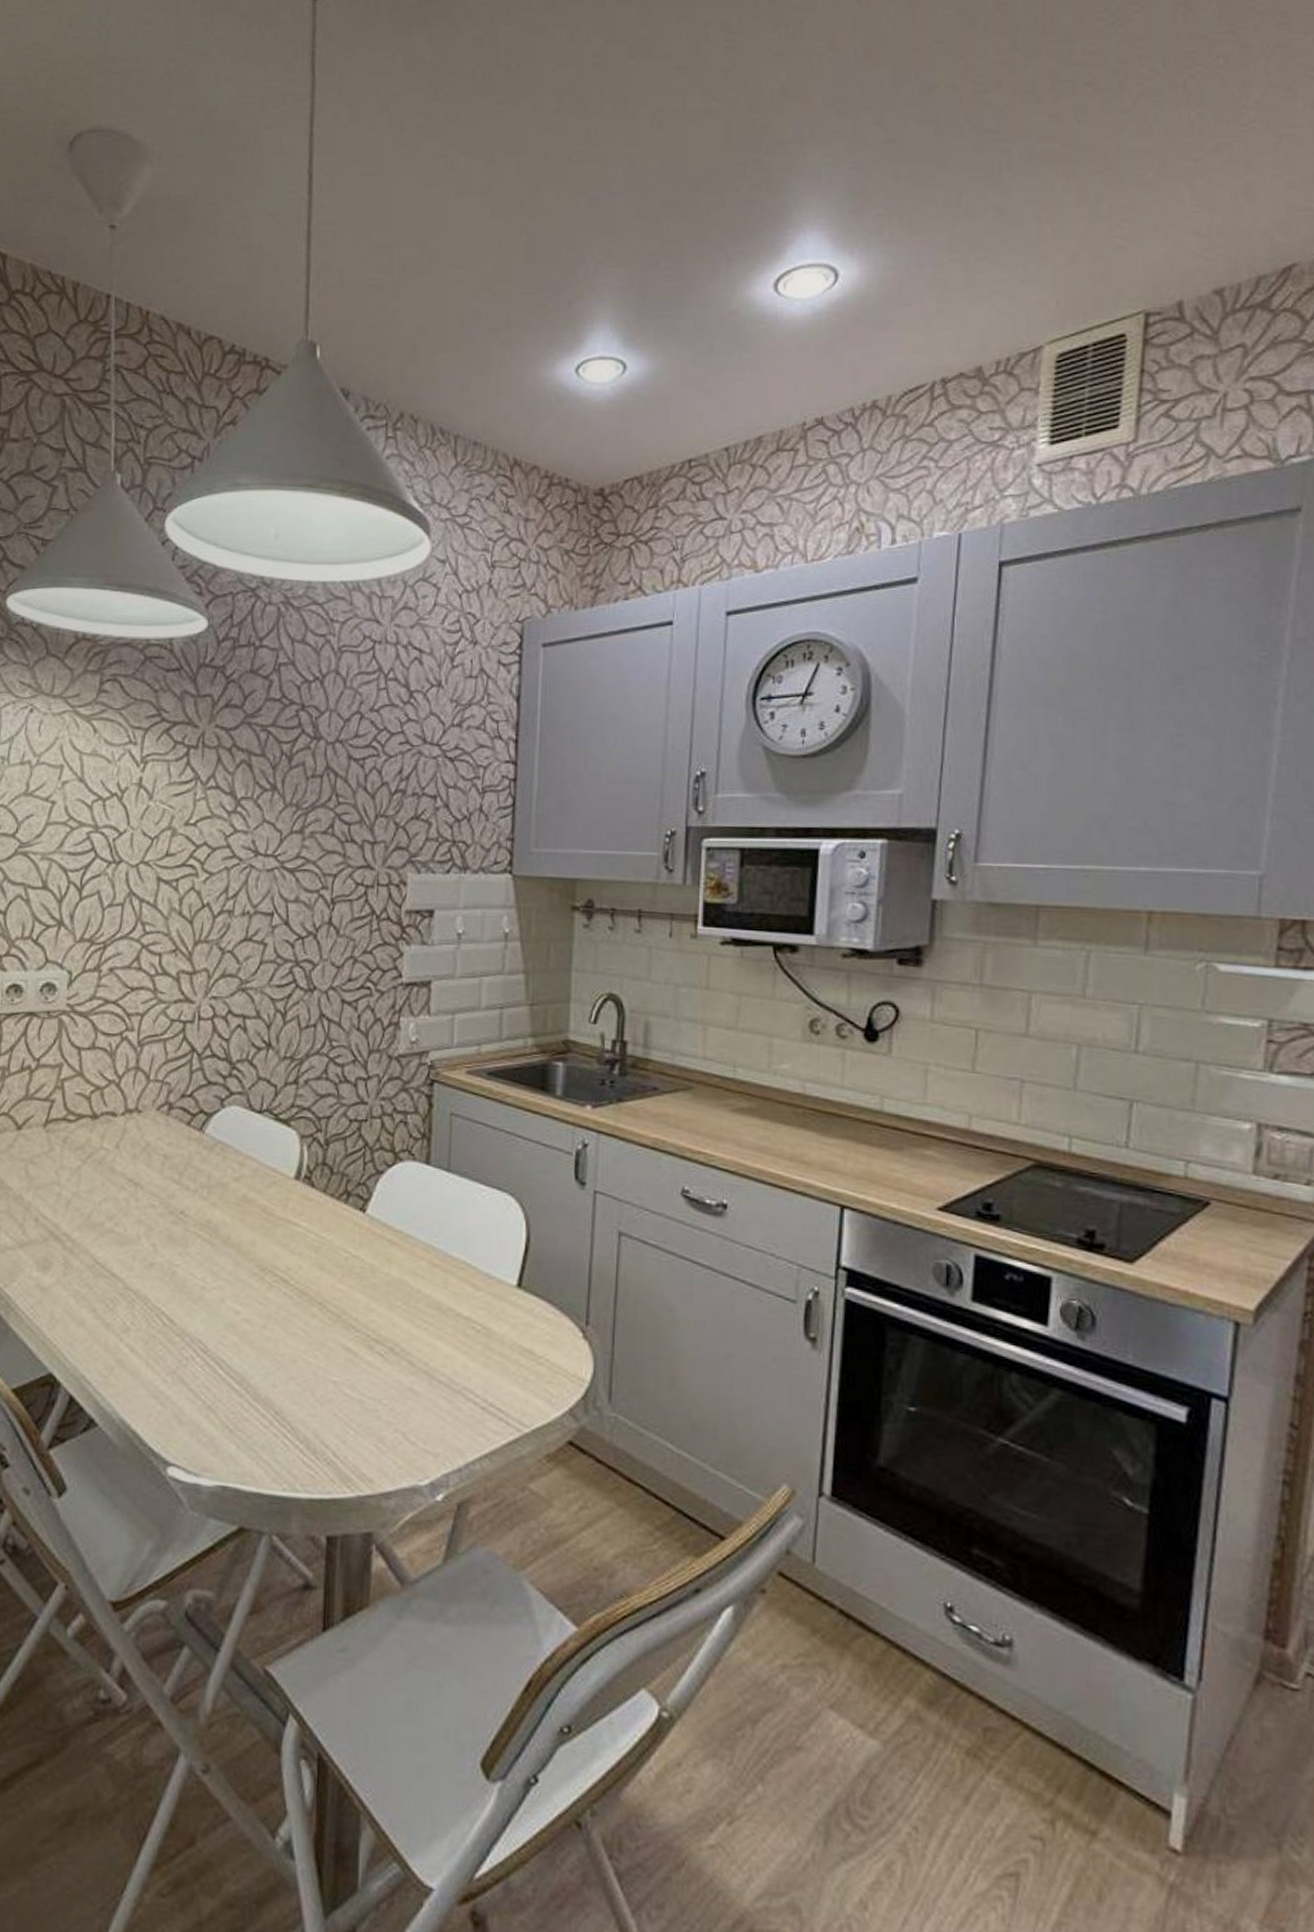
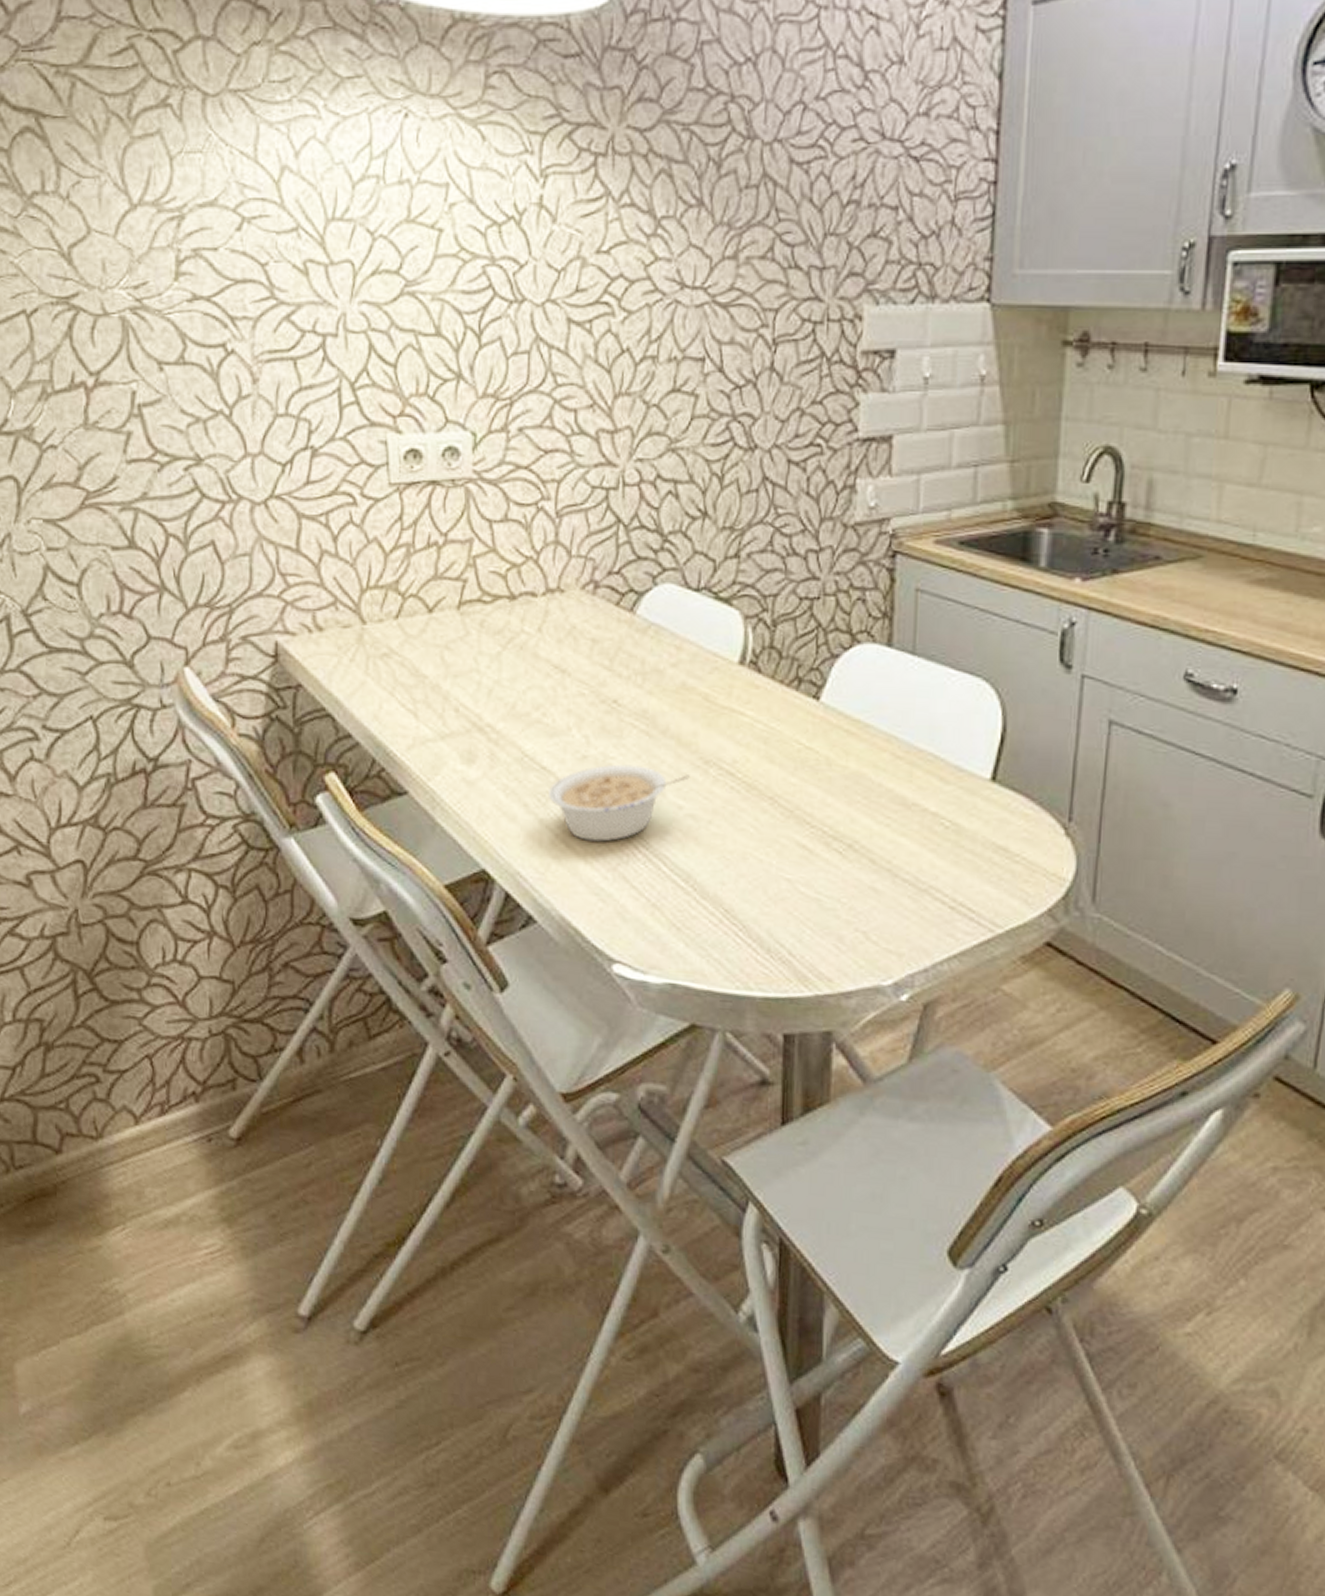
legume: none [116,1271,247,1346] -> present [549,764,690,842]

